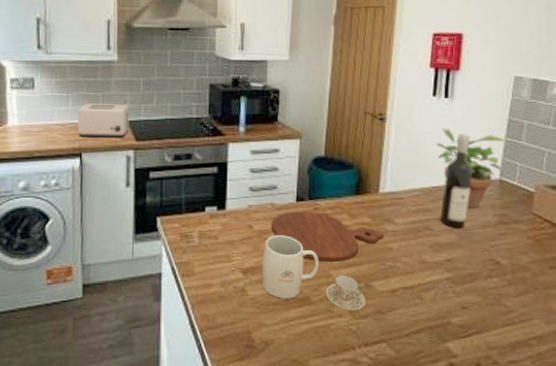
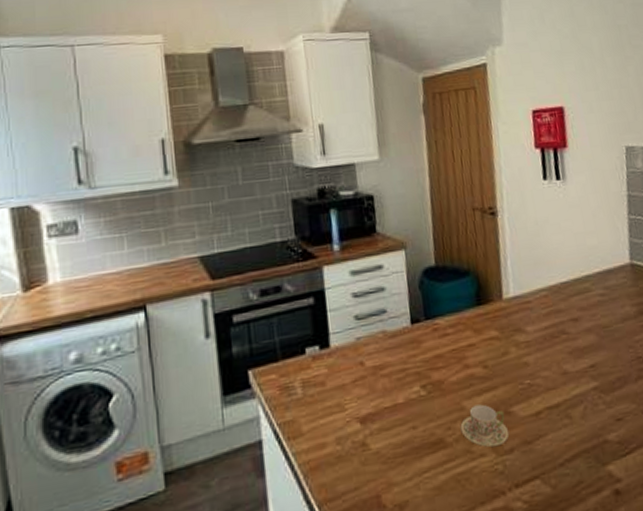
toaster: present [77,104,131,138] -> none [136,237,202,285]
mug: present [262,235,319,299] -> none [381,367,449,448]
cutting board: present [271,211,385,262] -> none [385,333,517,393]
potted plant: present [435,128,505,208] -> none [555,214,631,302]
bottle: present [440,134,473,228] -> none [571,217,604,328]

